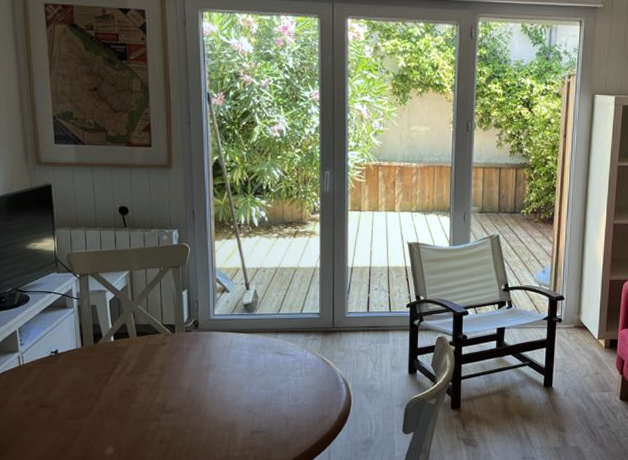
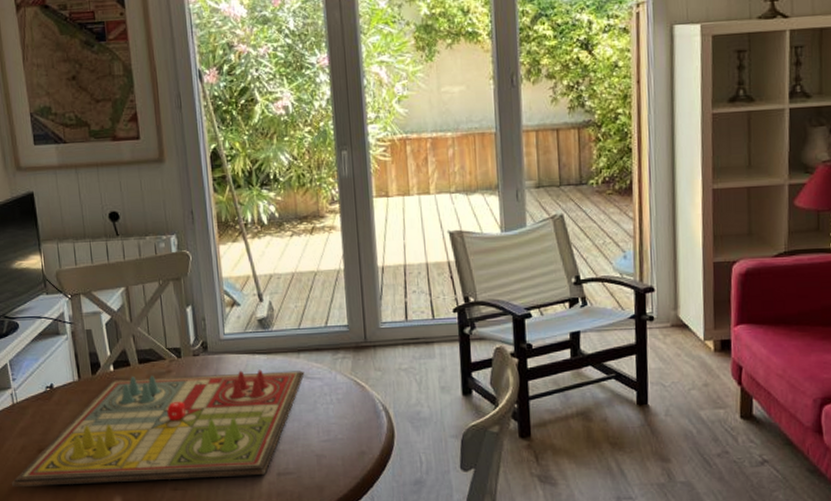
gameboard: none [14,345,280,436] -> present [12,369,305,487]

